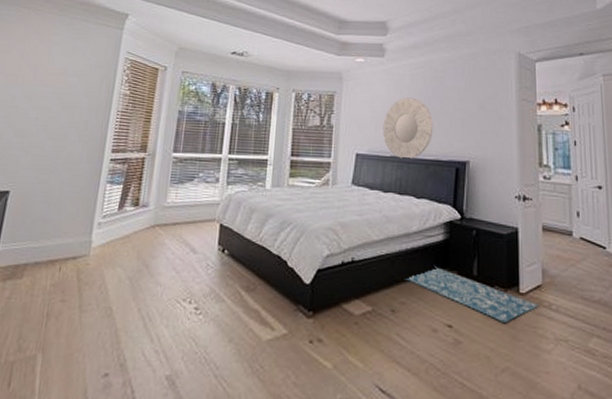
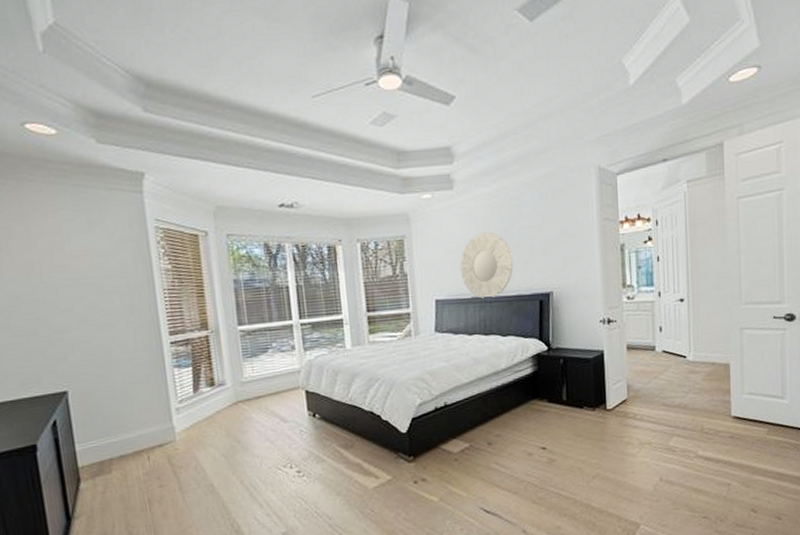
rug: present [405,266,540,323] -> none [498,398,625,437]

